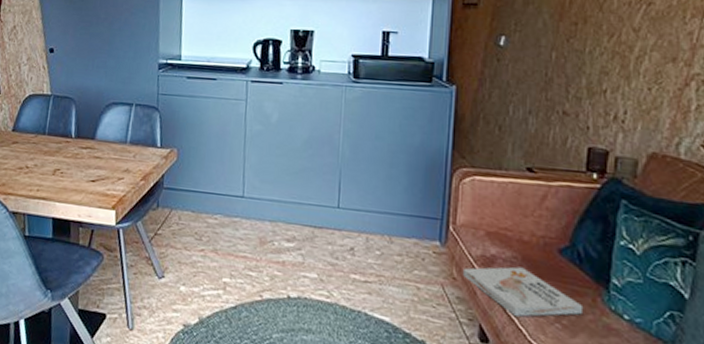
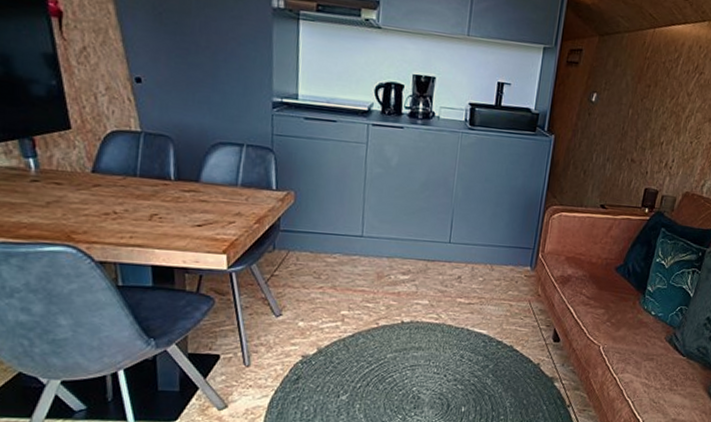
book: present [462,266,584,317] -> none [545,282,627,320]

